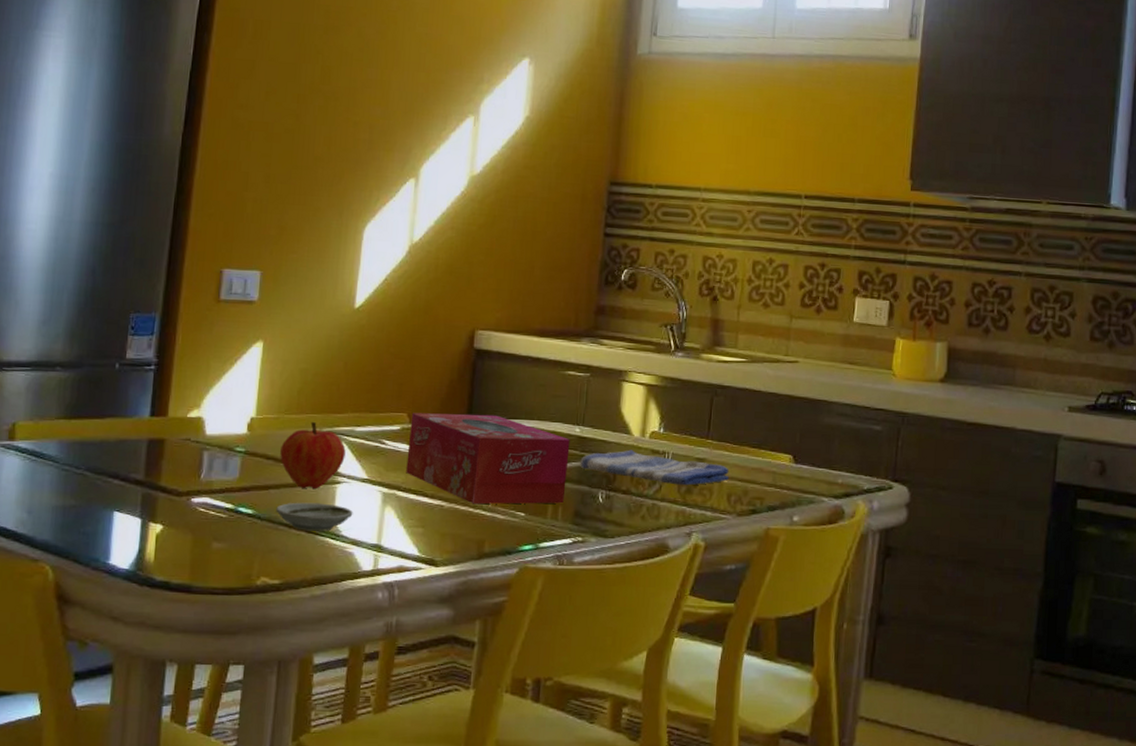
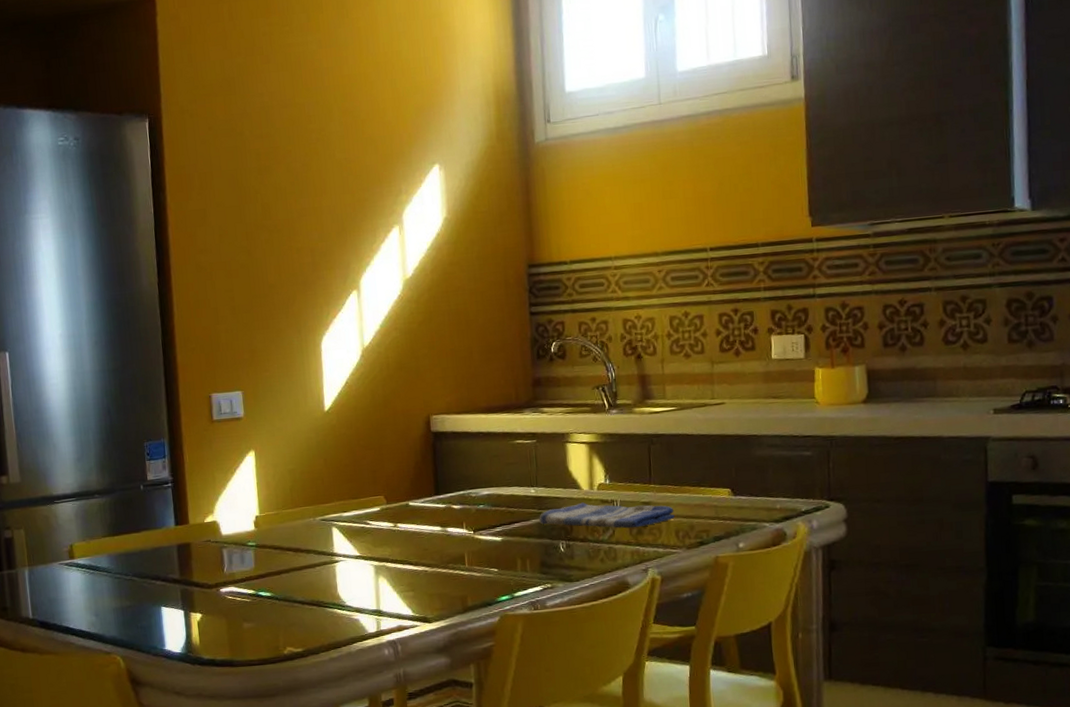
saucer: present [276,502,353,532] -> none [289,580,353,606]
fruit: present [280,421,346,490] -> none [284,512,338,571]
tissue box: present [406,412,570,504] -> none [387,487,530,567]

